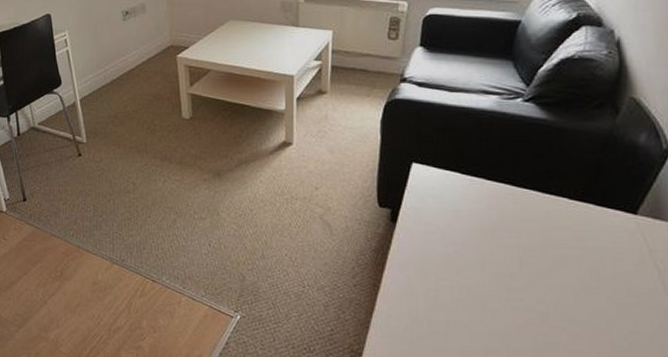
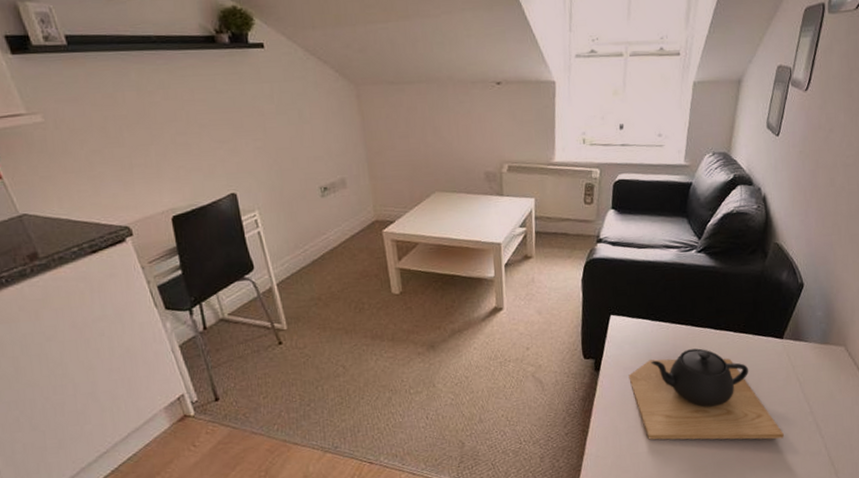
teapot: none [430,212,632,336] -> present [628,348,784,440]

